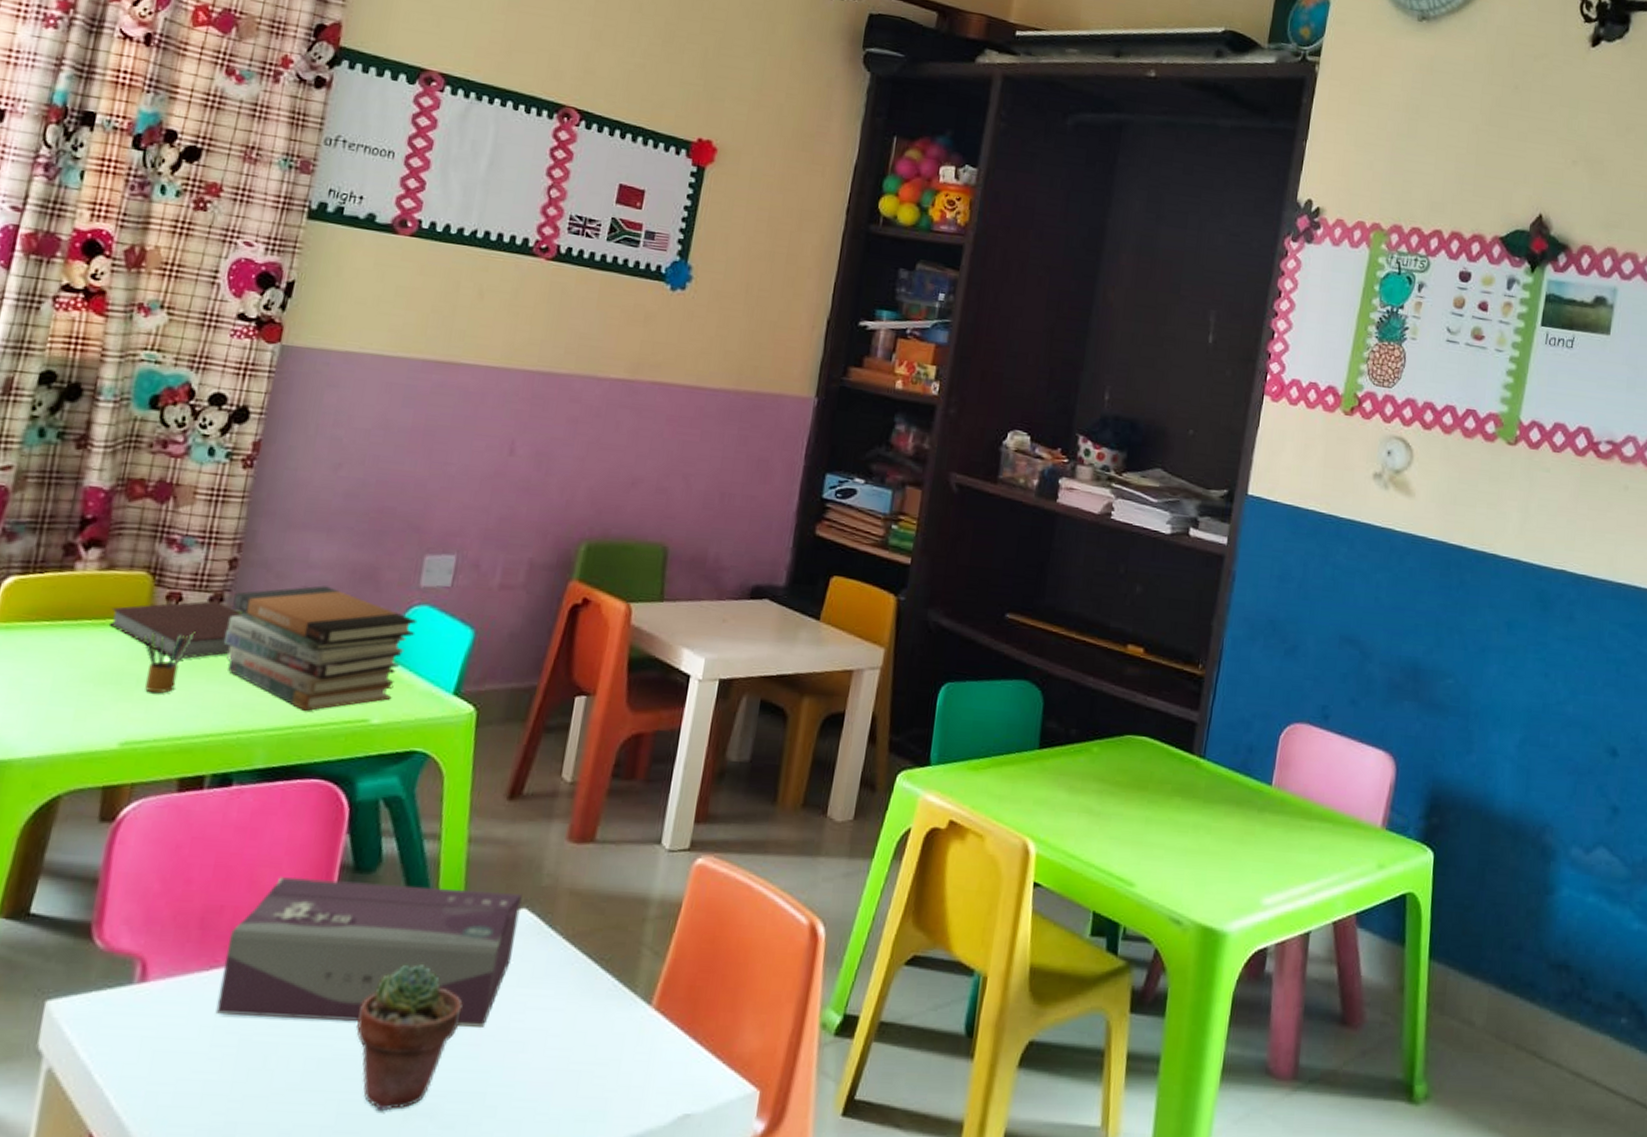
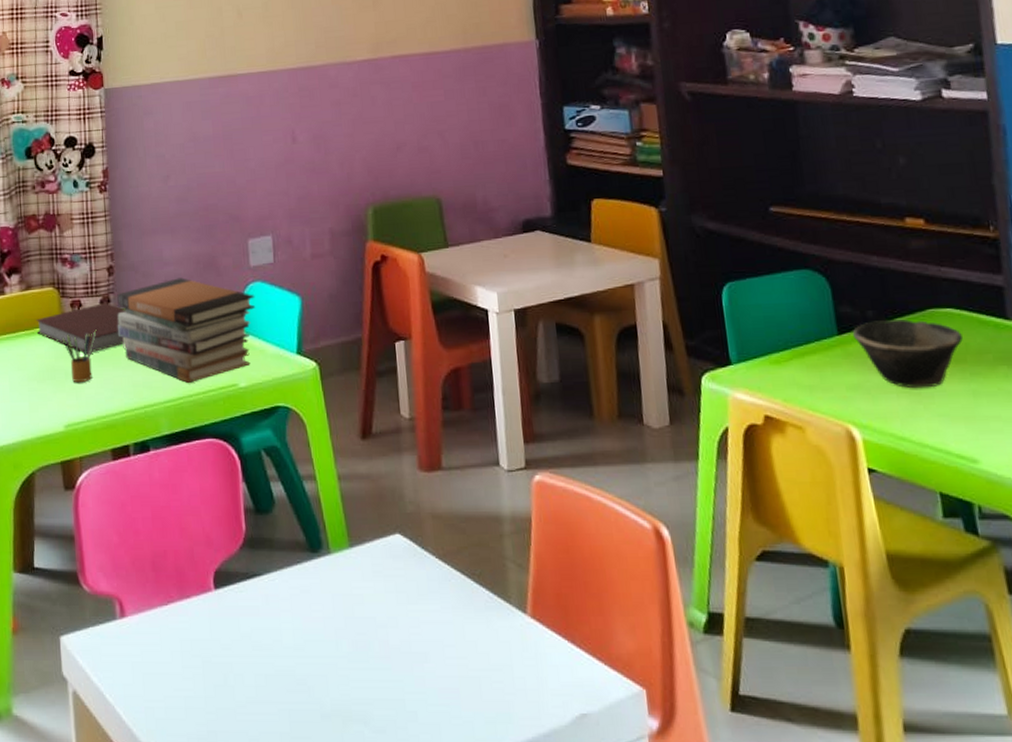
tissue box: present [215,876,523,1027] -> none [175,520,397,641]
potted succulent: present [355,963,463,1112] -> none [287,588,368,720]
bowl: none [1052,739,1150,811] -> present [852,319,963,389]

